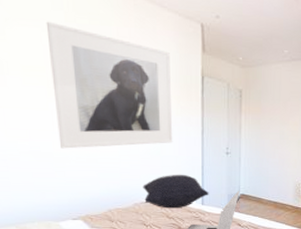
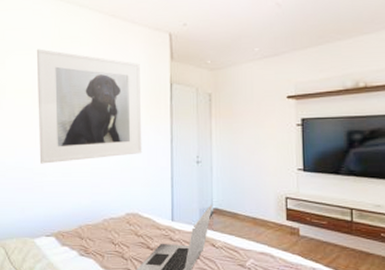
pillow: present [142,174,209,209] -> none [112,186,179,225]

